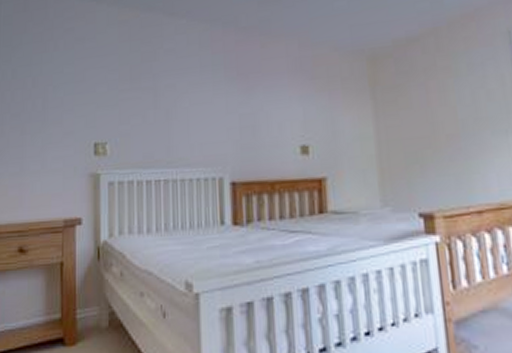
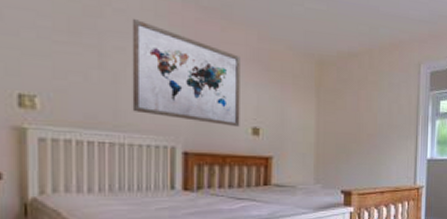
wall art: none [180,55,287,148] -> present [132,19,240,128]

